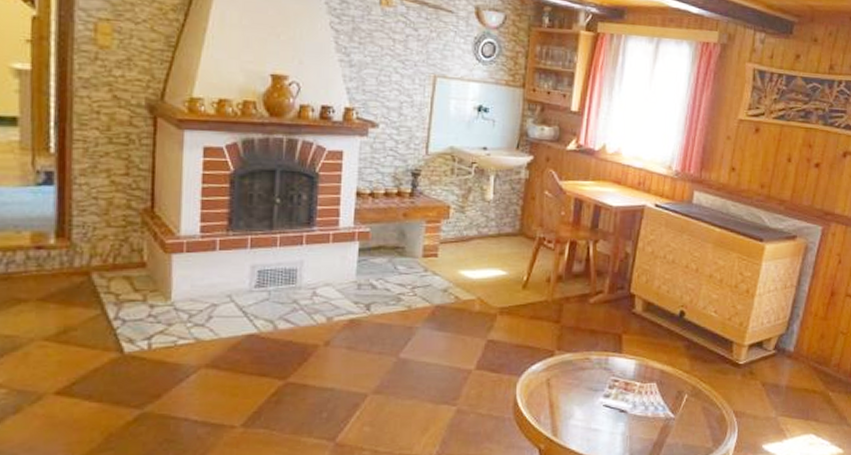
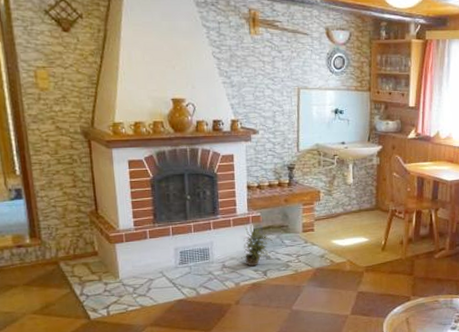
potted plant: none [339,240,384,297] -> present [240,223,274,267]

